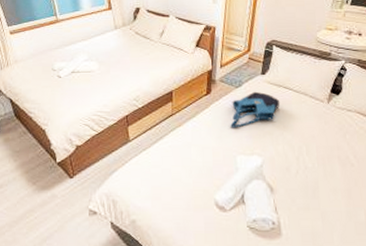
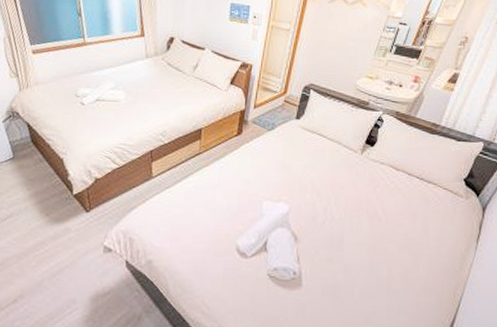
tote bag: present [230,91,280,127] -> none [259,136,313,172]

